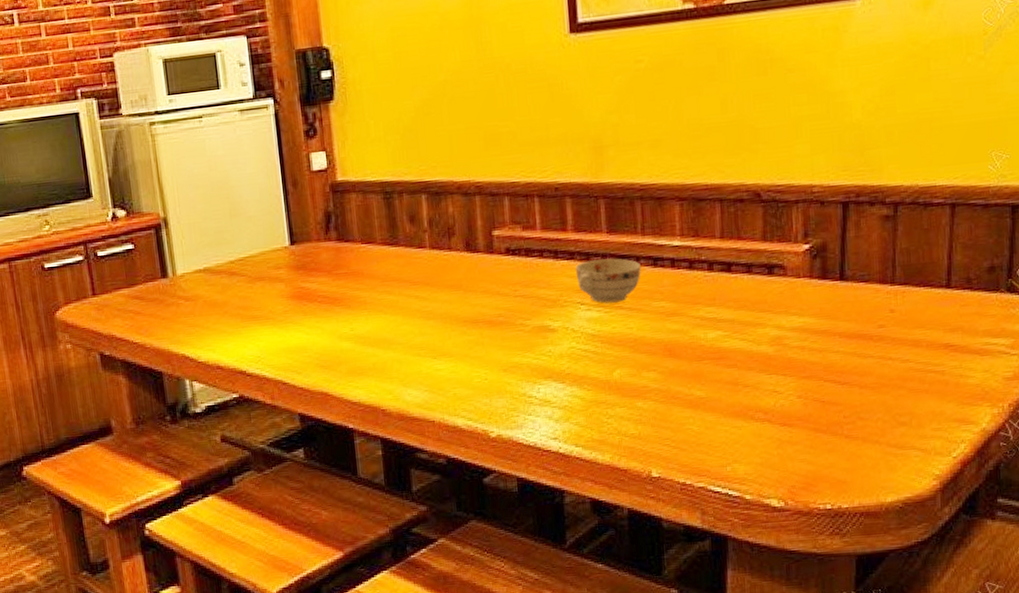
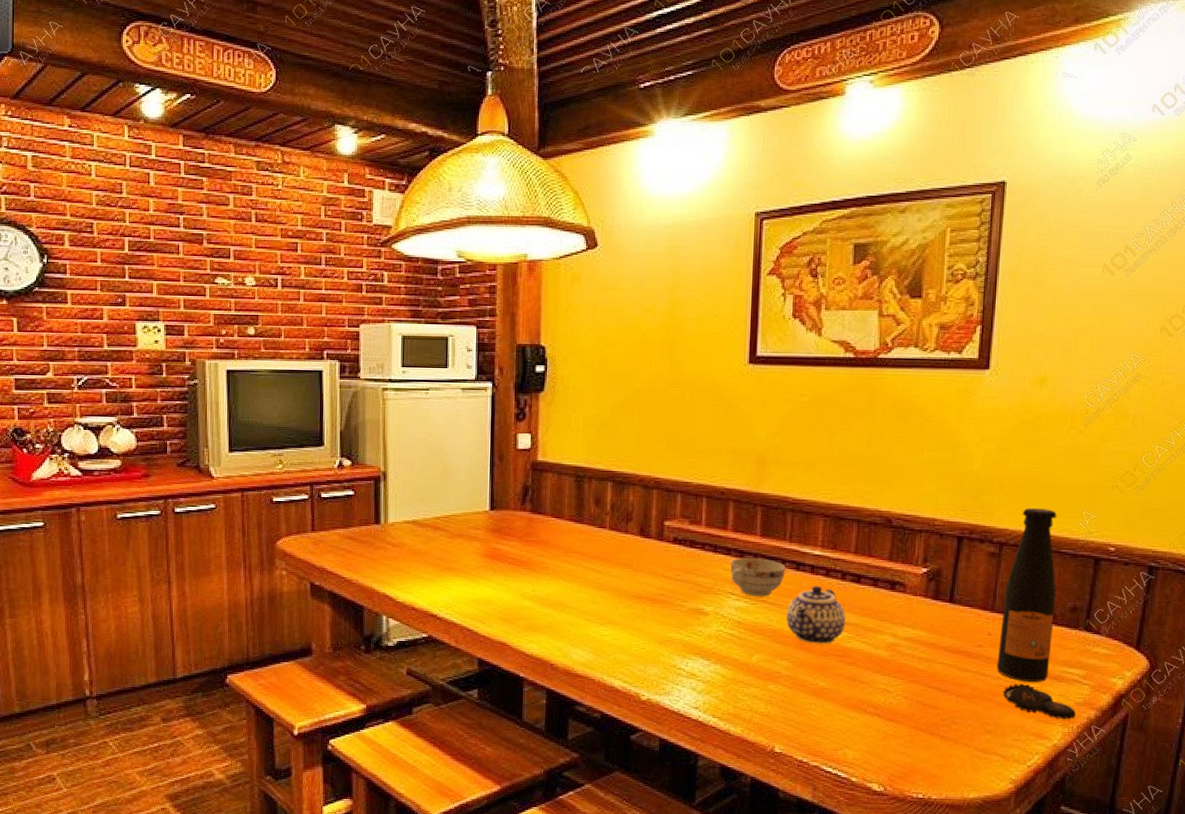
teapot: none [648,281,719,349] -> present [787,585,846,644]
beer bottle: none [904,155,1006,399] -> present [996,507,1077,720]

